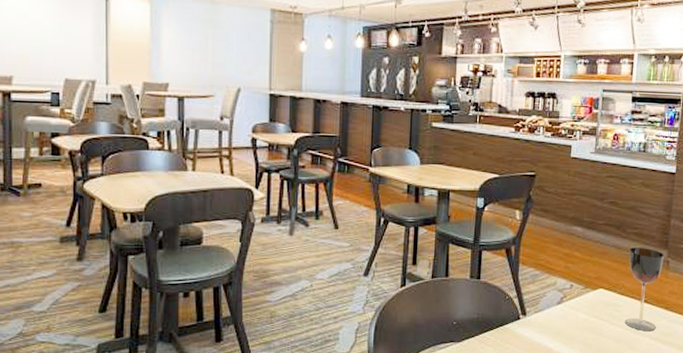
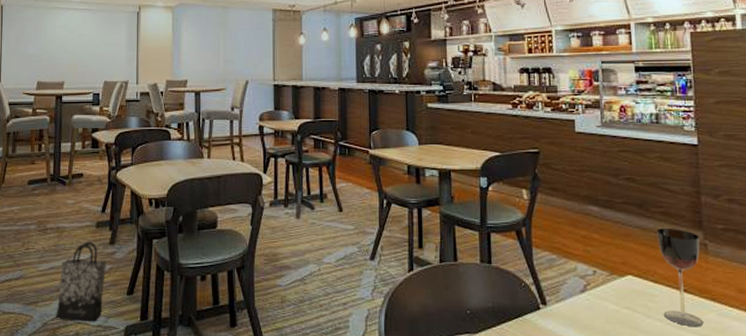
shopping bag: none [14,257,73,340] -> present [56,241,106,321]

